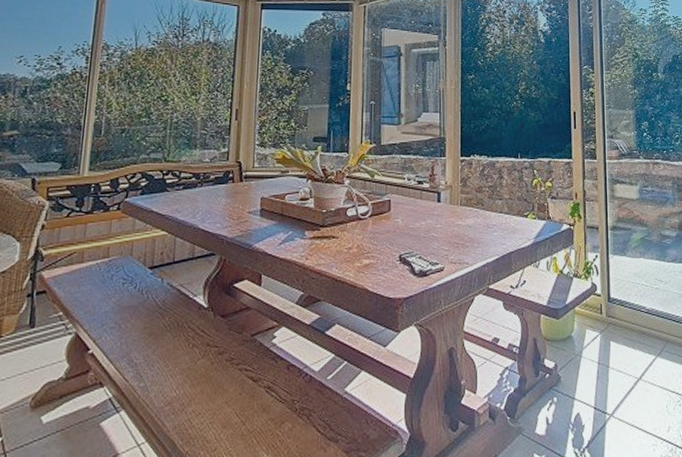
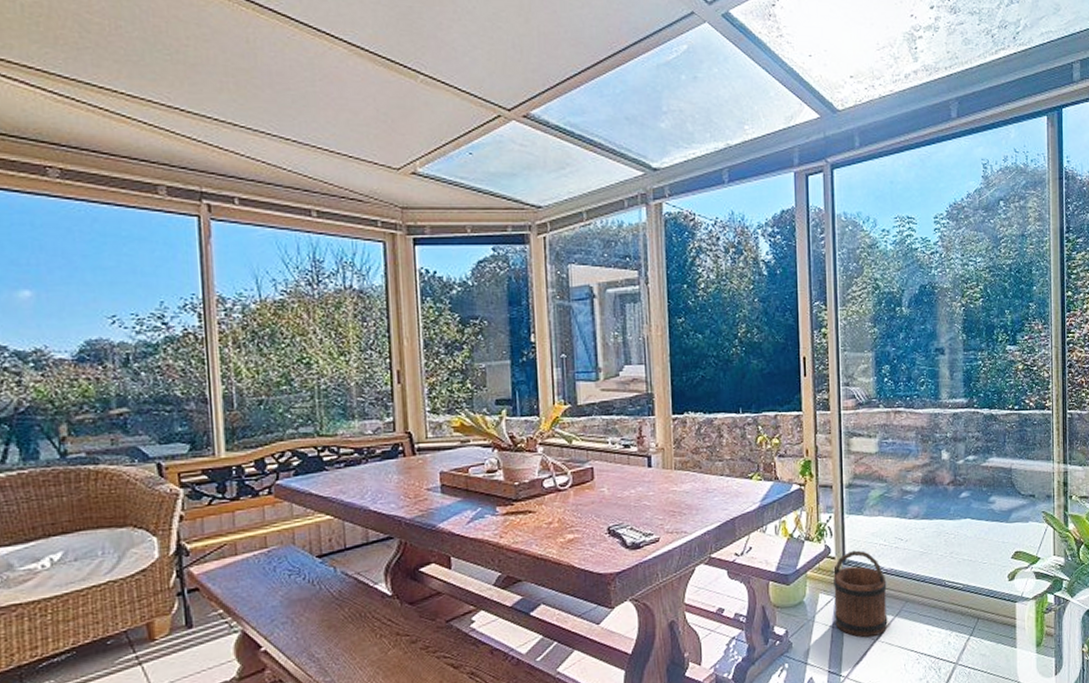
bucket: none [599,289,650,375] -> present [834,550,888,637]

